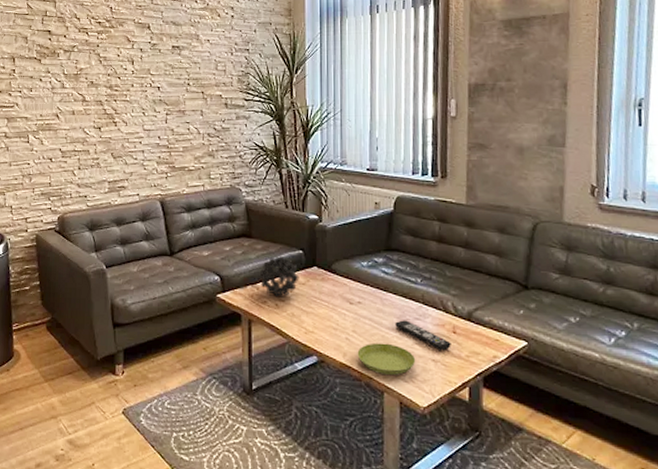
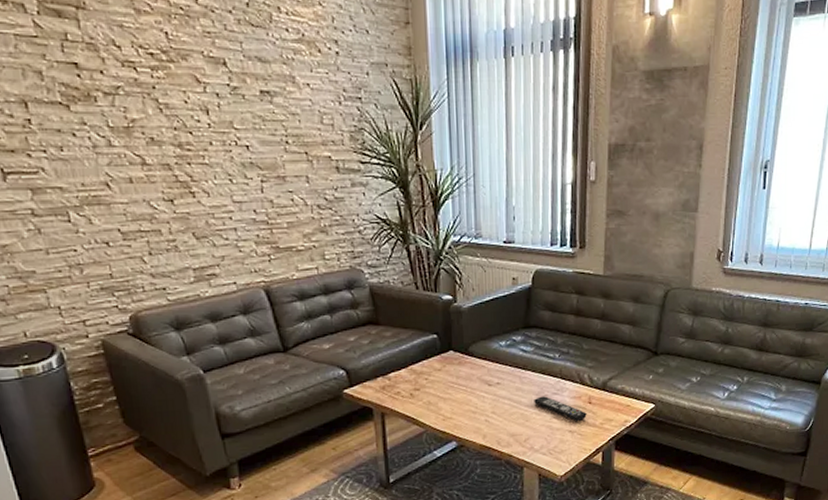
decorative ball: present [259,256,299,296] -> none [390,343,435,386]
saucer: present [357,343,416,376] -> none [497,420,554,451]

